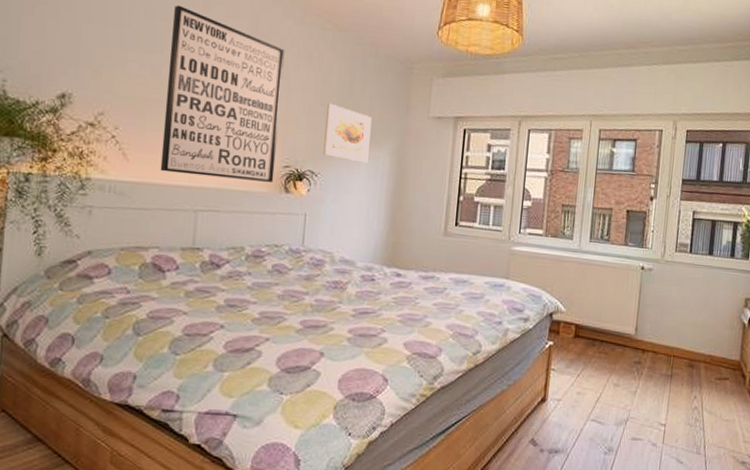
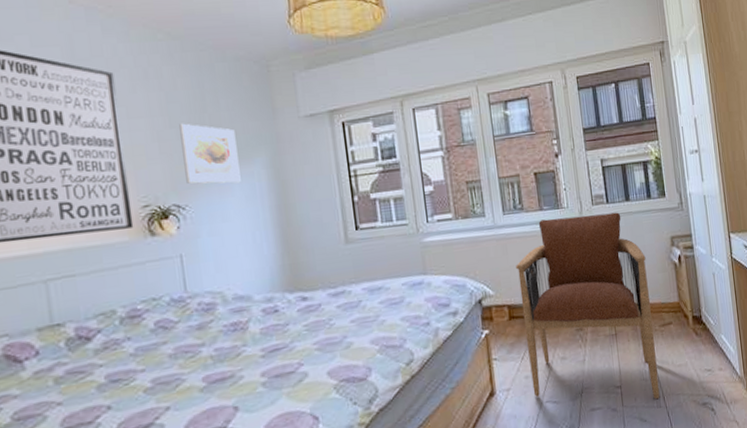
armchair: none [581,254,717,446] -> present [516,212,660,400]

